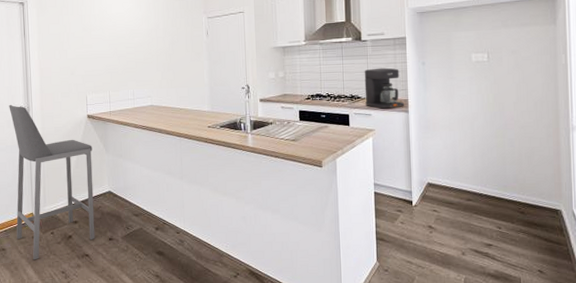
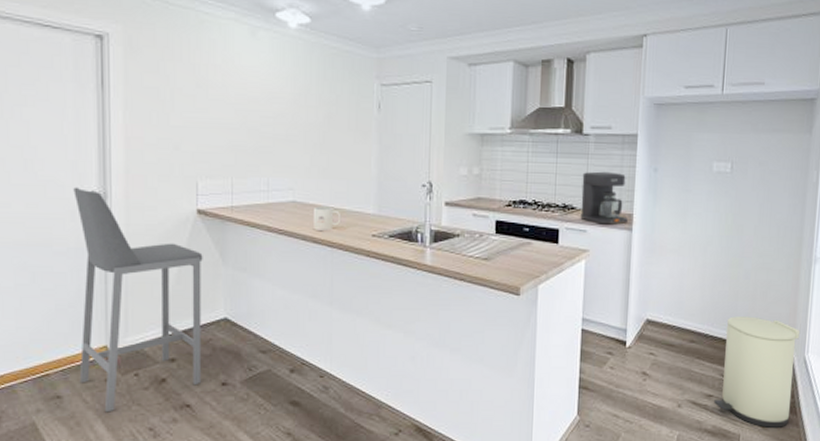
mug: none [165,107,186,126] -> present [312,206,342,232]
pedal bin: none [493,178,565,272] -> present [713,316,800,428]

